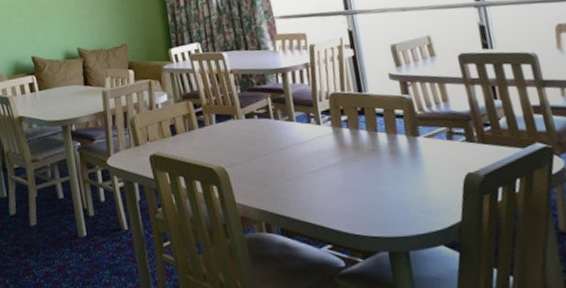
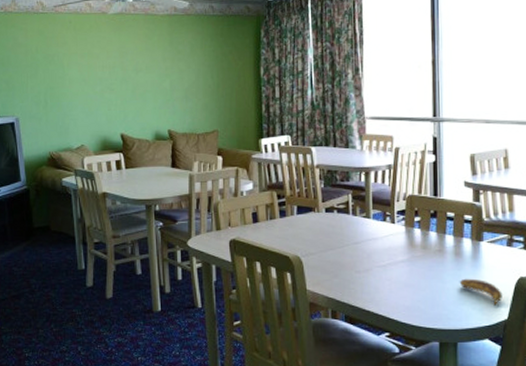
banana: none [400,178,452,207] -> present [459,278,503,306]

